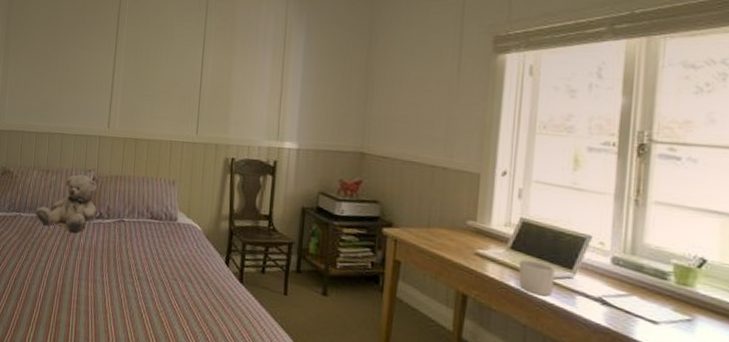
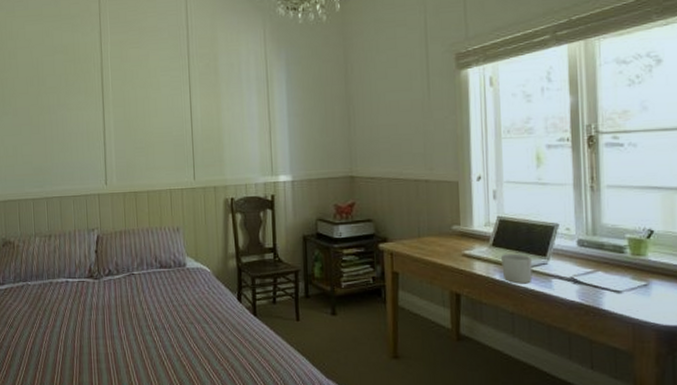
teddy bear: present [35,174,97,233] -> none [42,234,105,293]

